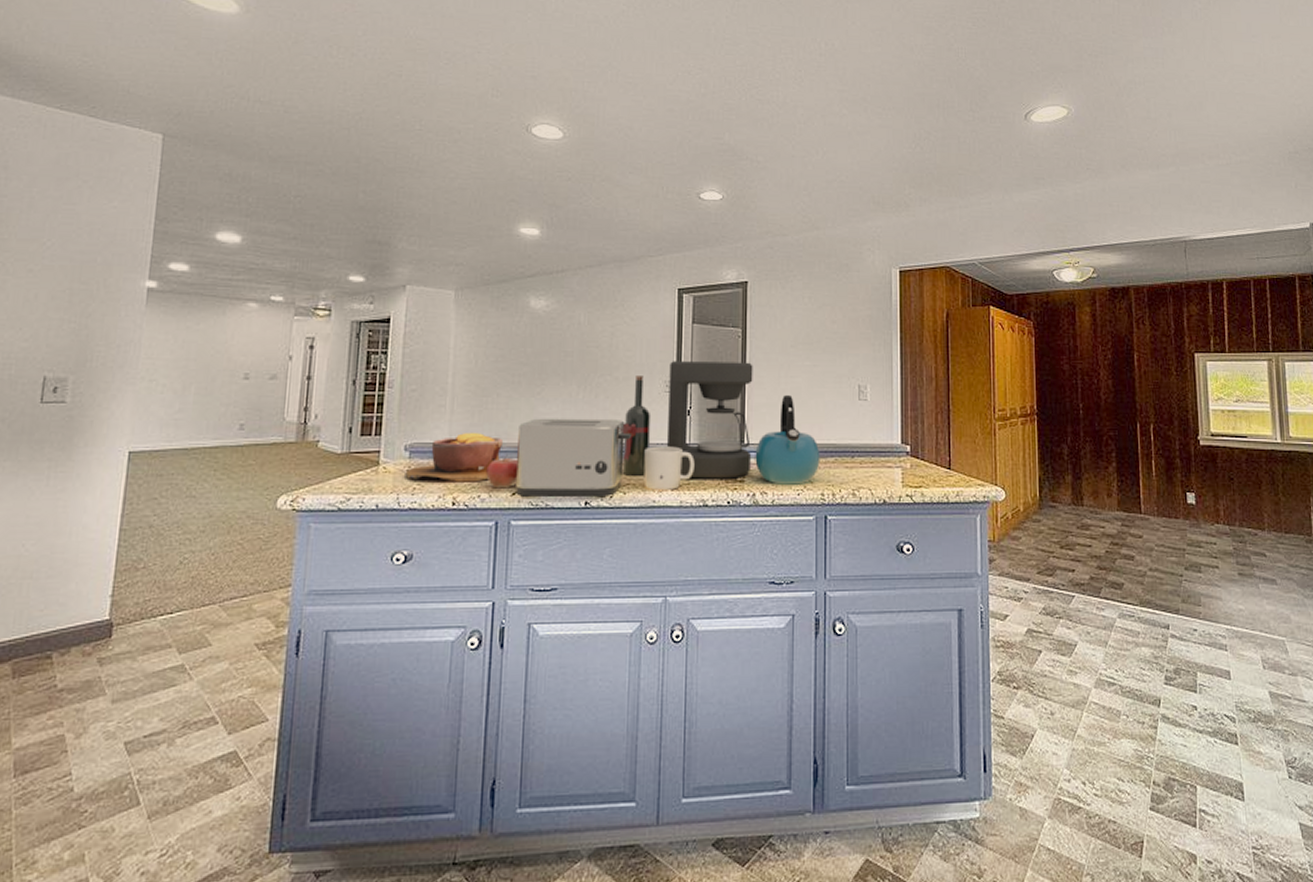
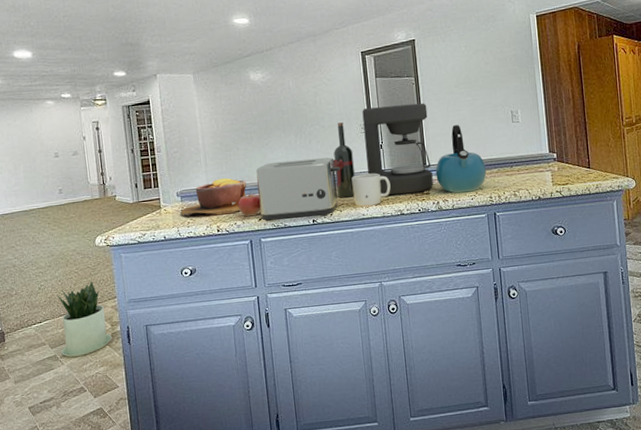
planter: none [192,559,273,670] -> present [57,281,112,358]

